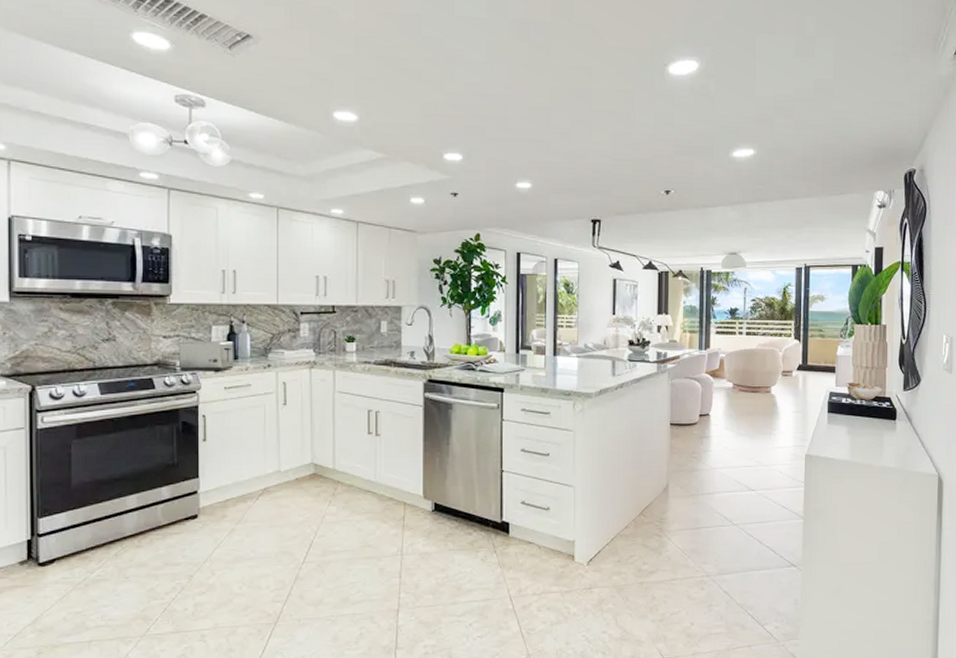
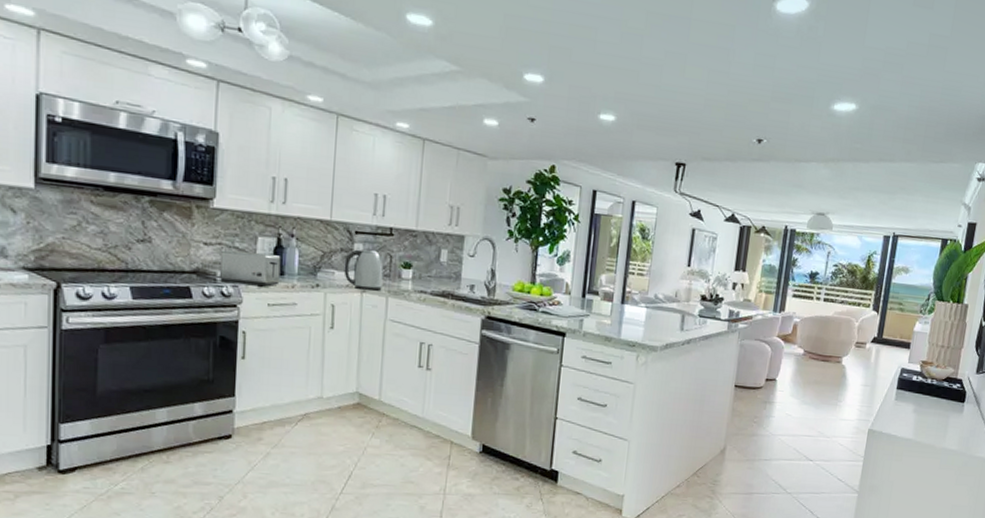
kettle: none [292,327,329,367] -> present [344,249,384,292]

